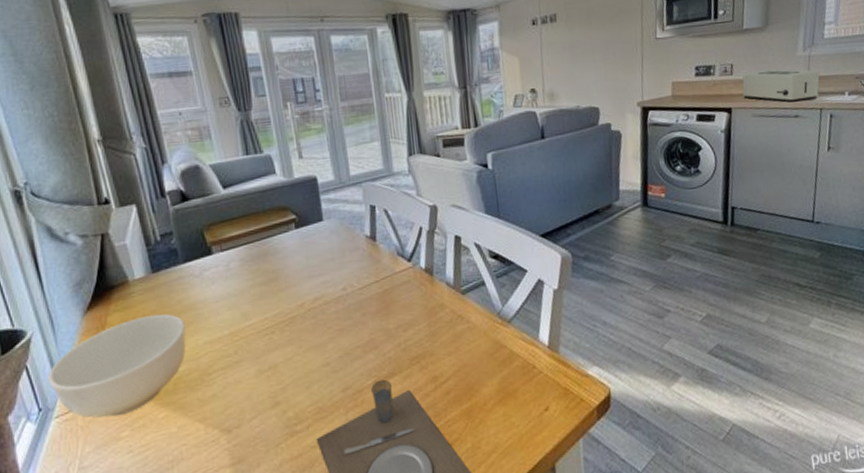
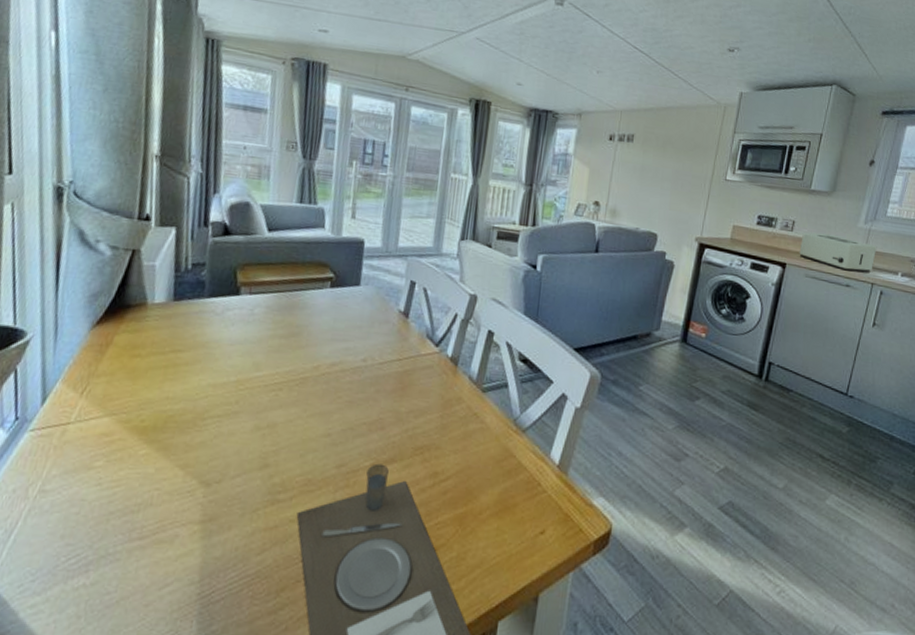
bowl: present [47,314,186,418] -> none [34,343,193,442]

